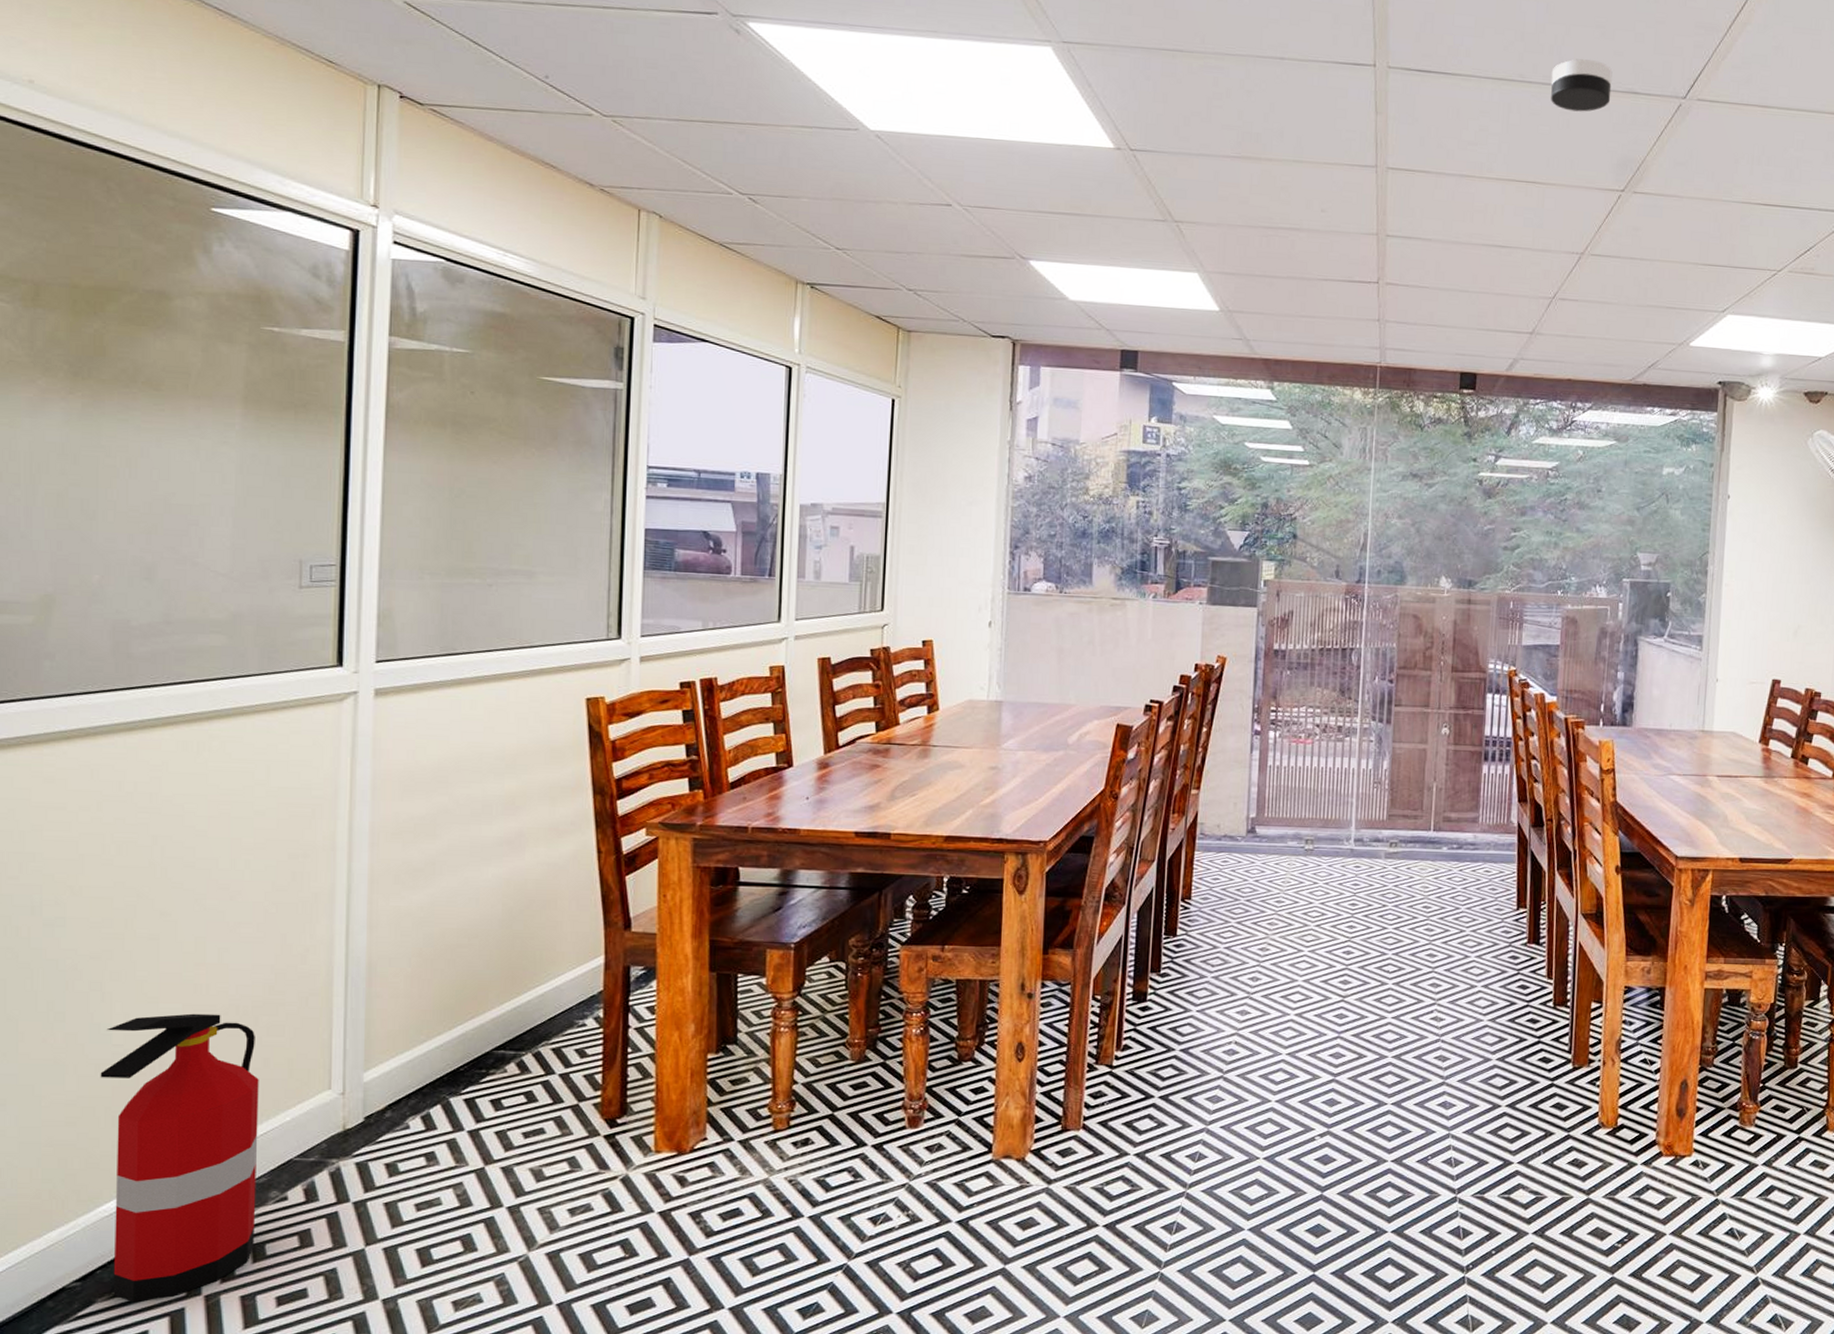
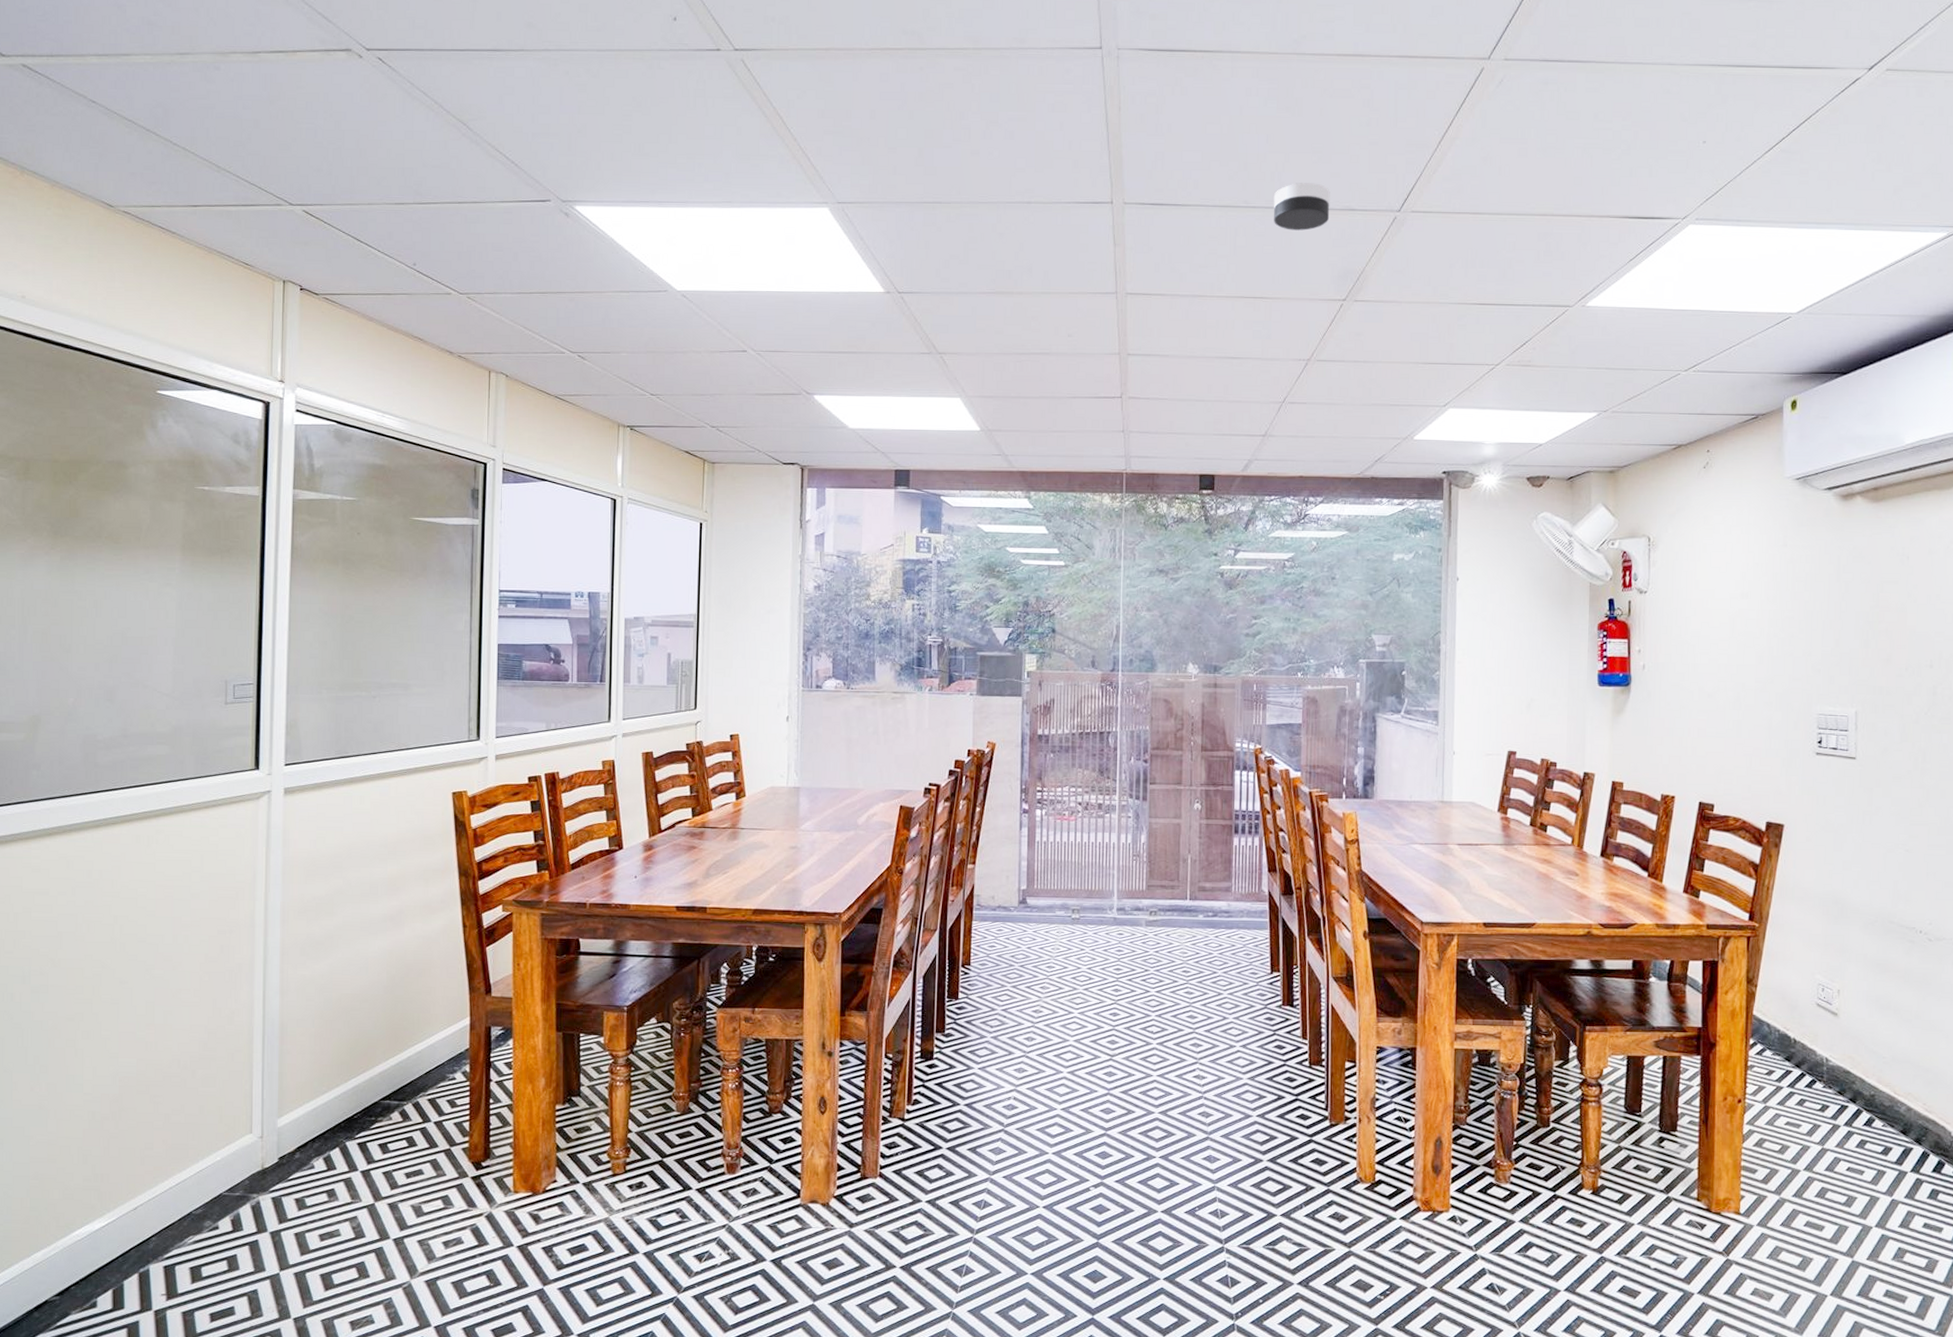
fire extinguisher: present [100,1013,259,1303] -> none [74,1067,196,1315]

